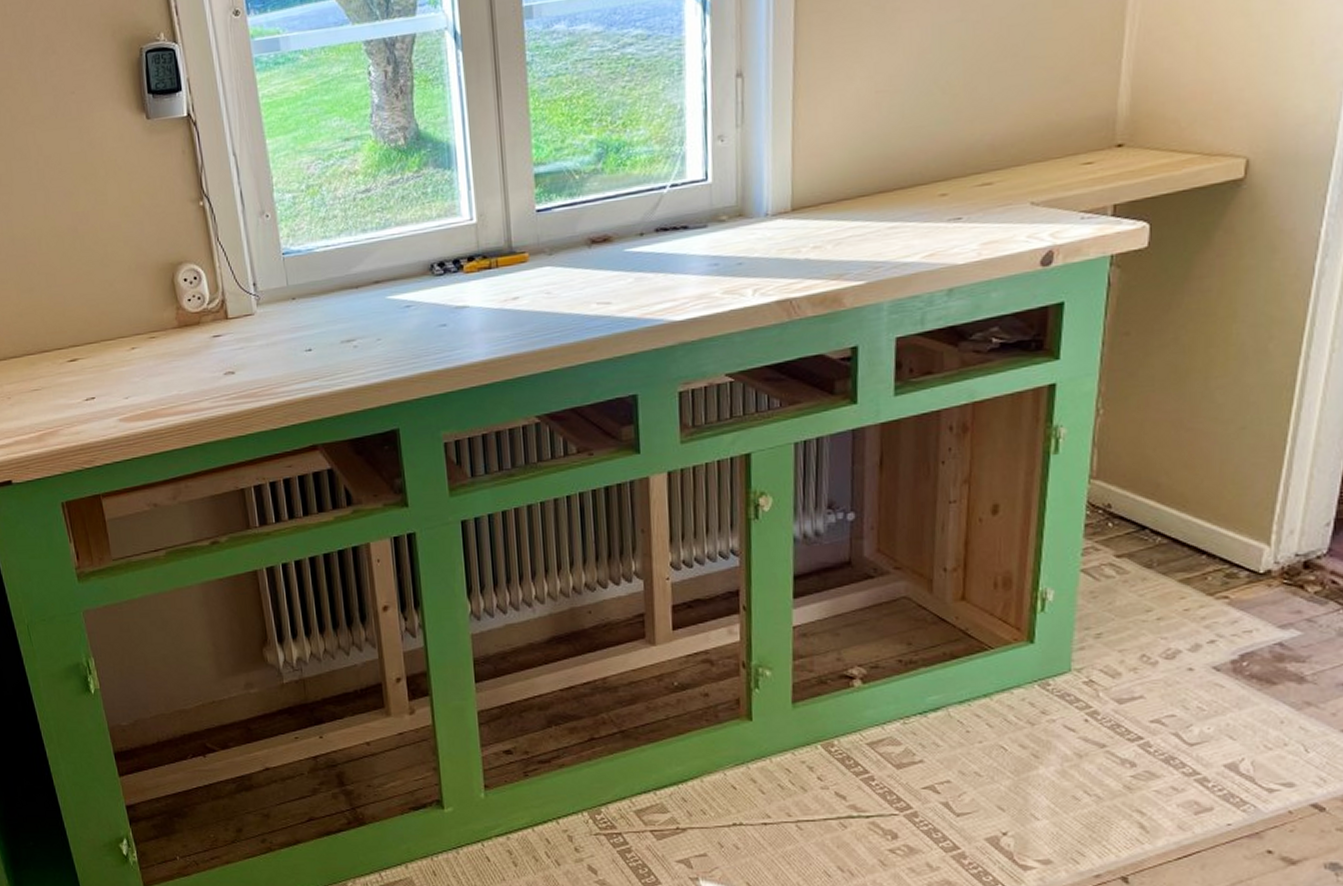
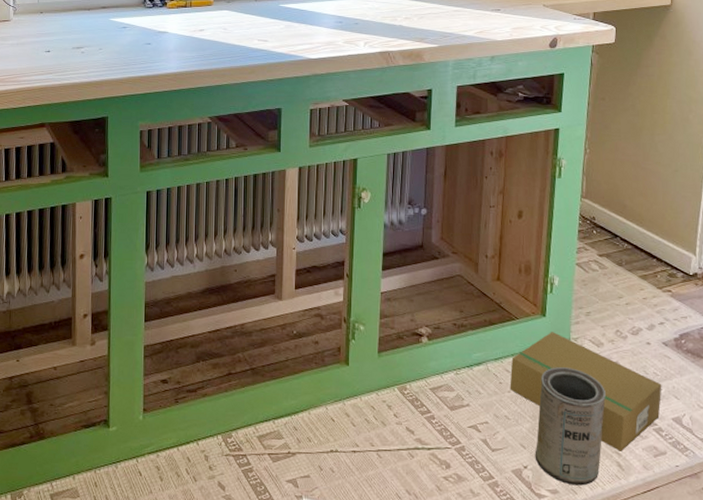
box: none [981,662,1210,809] -> present [510,332,662,451]
paint can: none [1018,707,1123,854] -> present [535,367,606,486]

